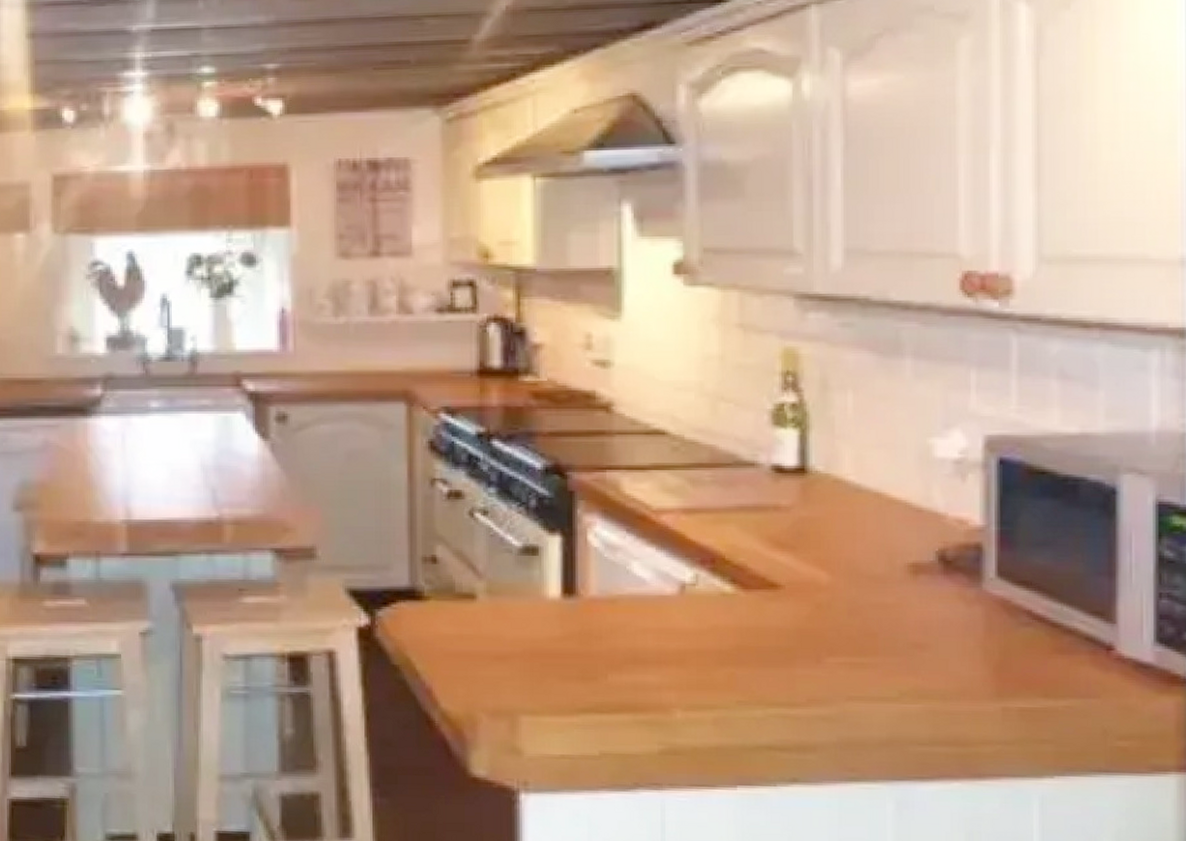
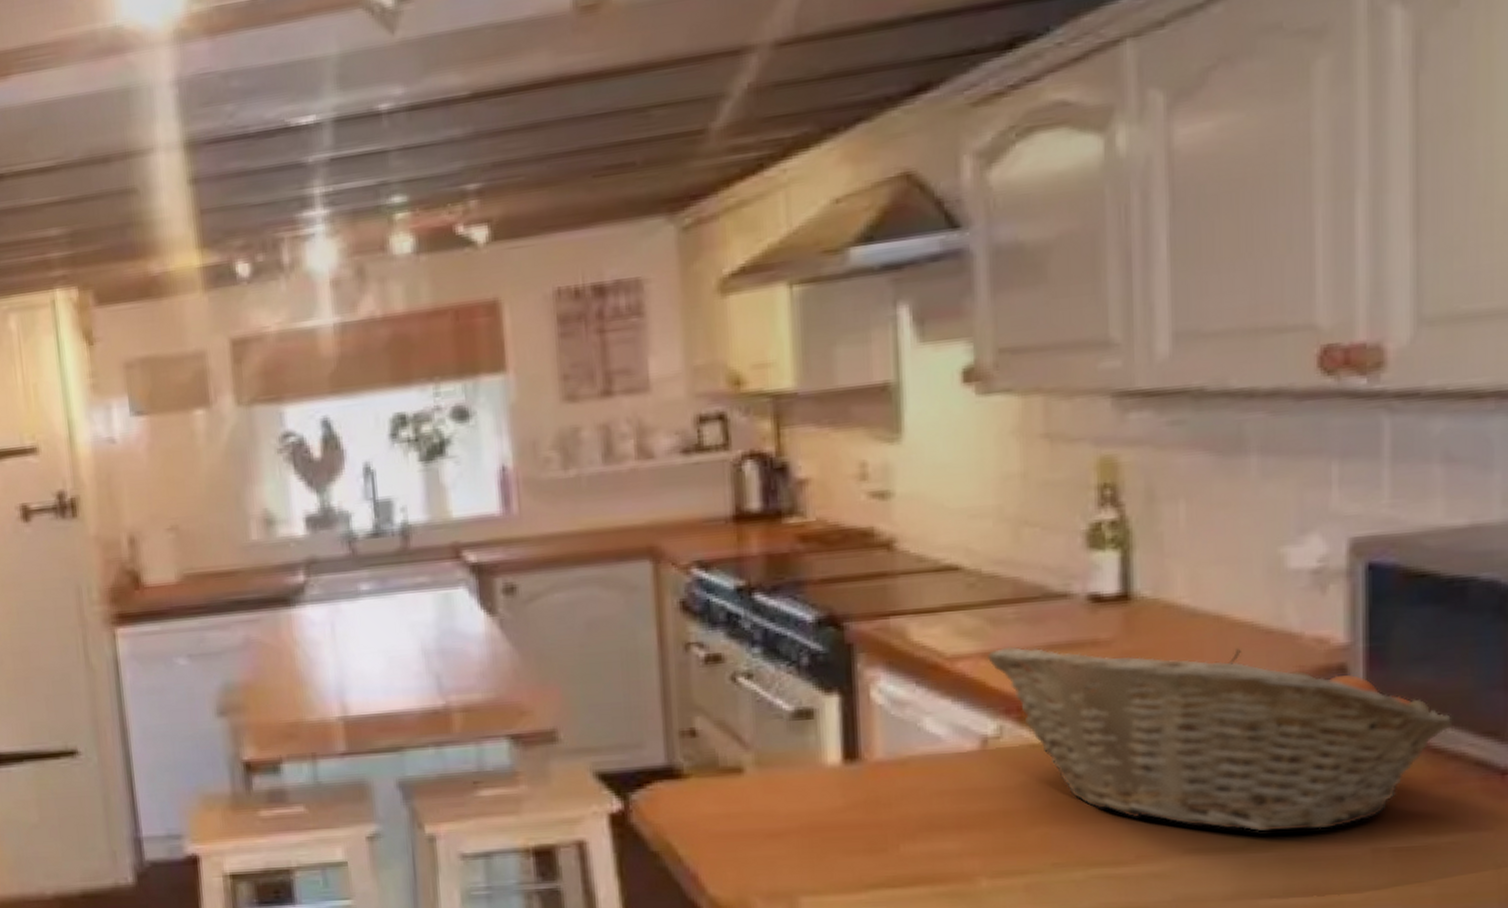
fruit basket: none [686,505,1068,687] -> present [986,646,1453,832]

